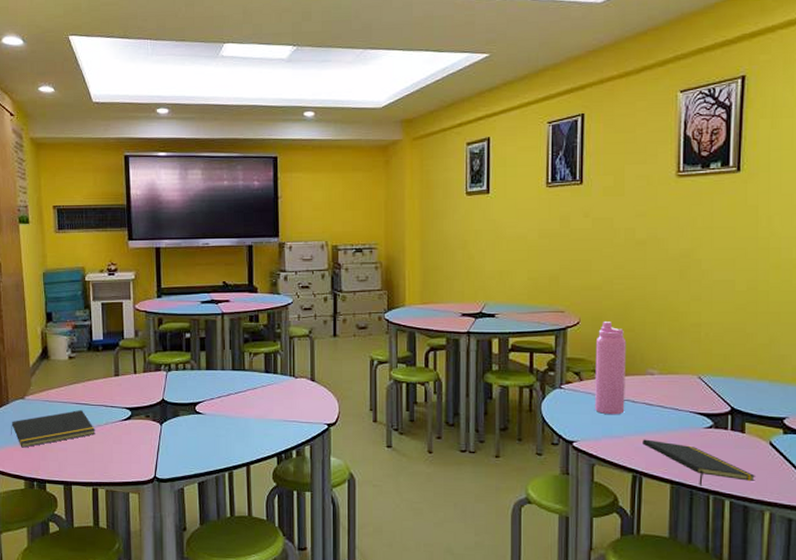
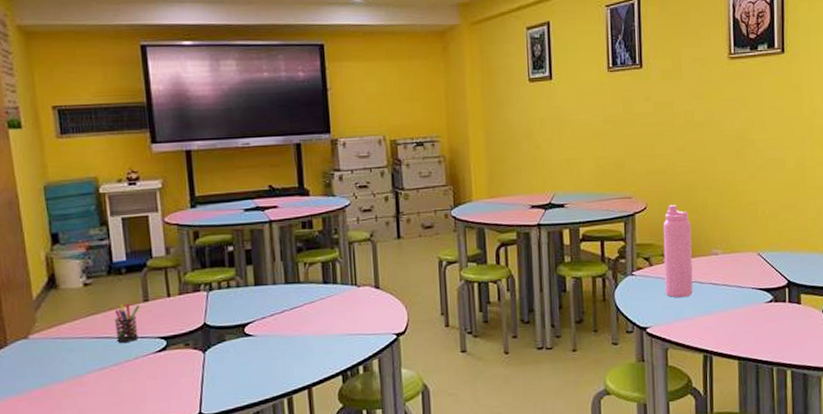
notepad: present [11,410,96,448] -> none [12,345,123,397]
pen holder: none [91,376,111,410] -> present [114,303,139,343]
notepad: present [642,439,756,486] -> none [711,318,813,359]

